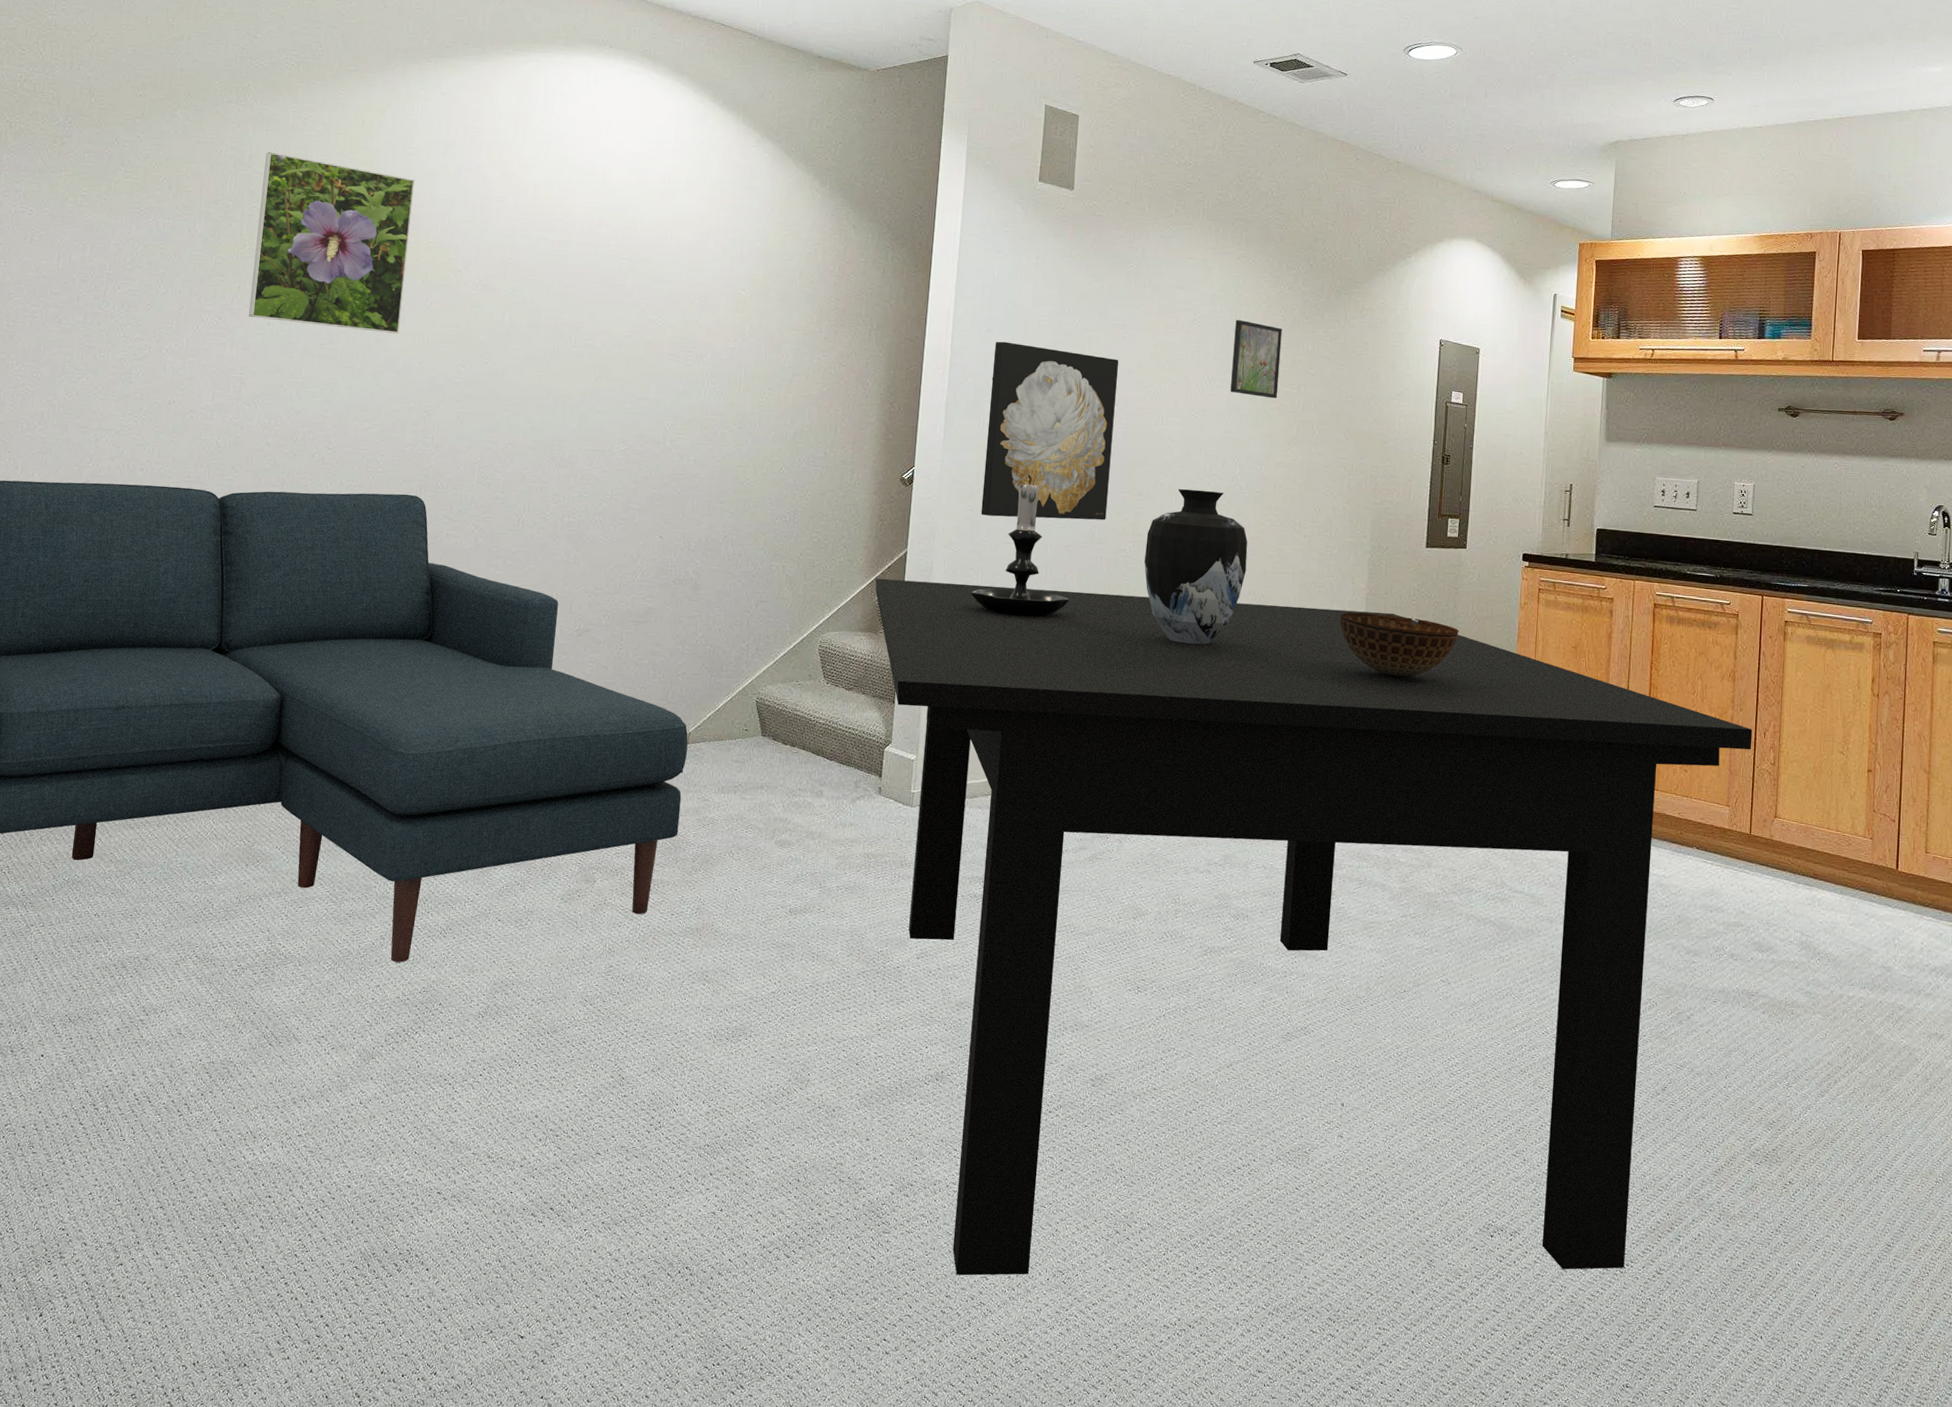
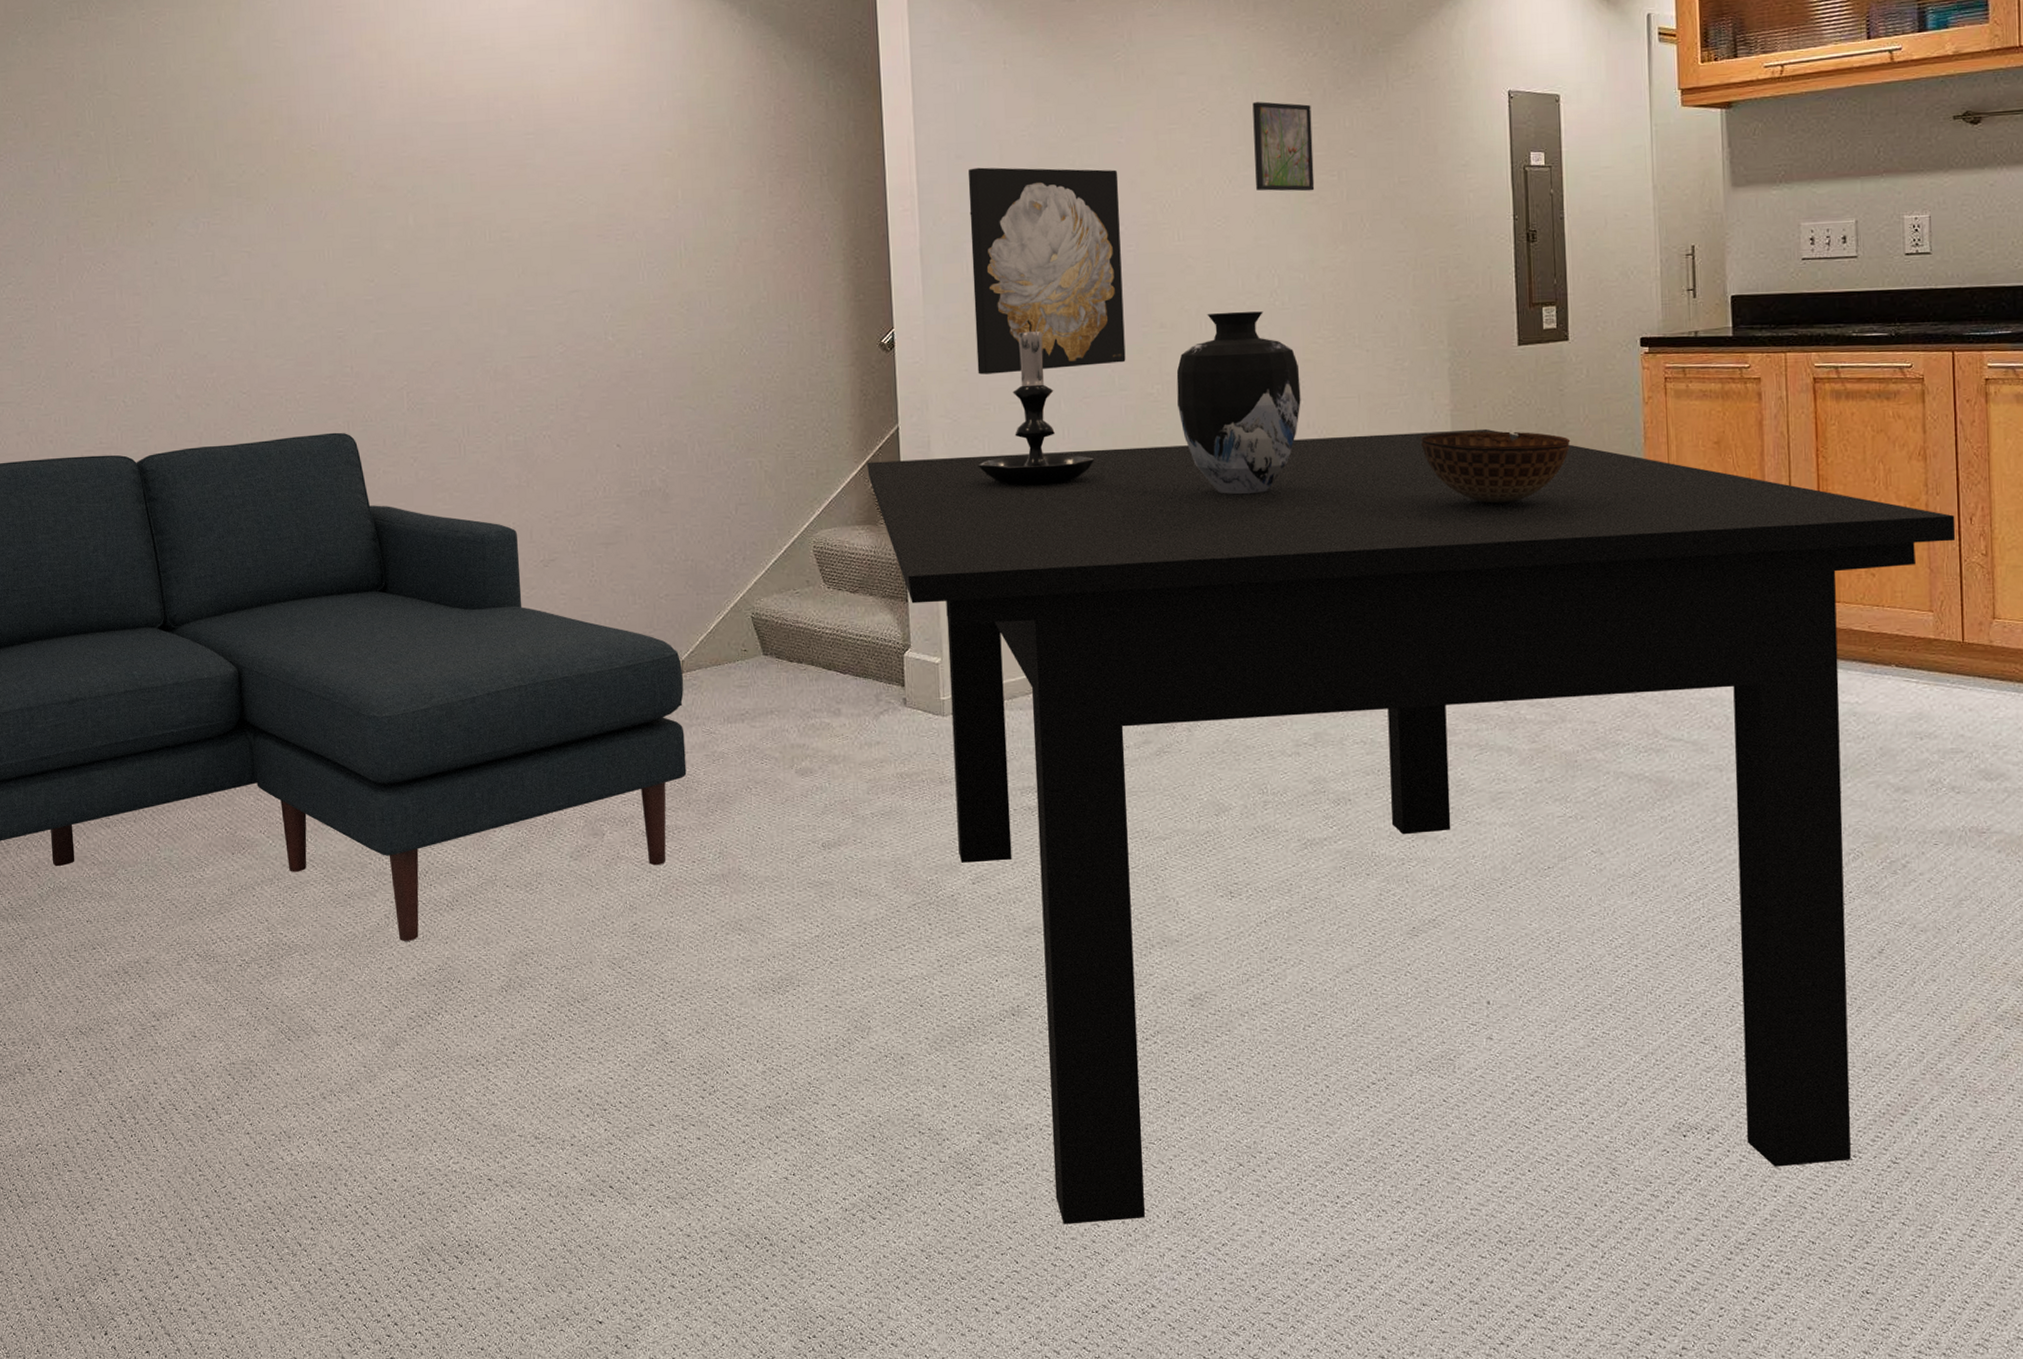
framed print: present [248,151,415,334] -> none [121,68,297,259]

